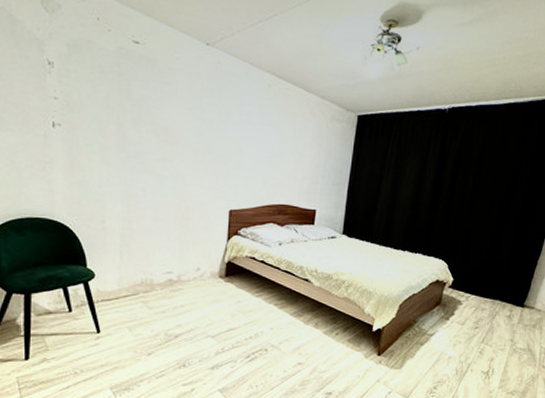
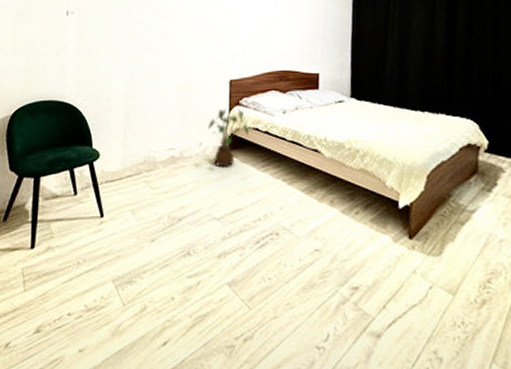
house plant: none [206,237,246,292] -> present [208,108,249,168]

